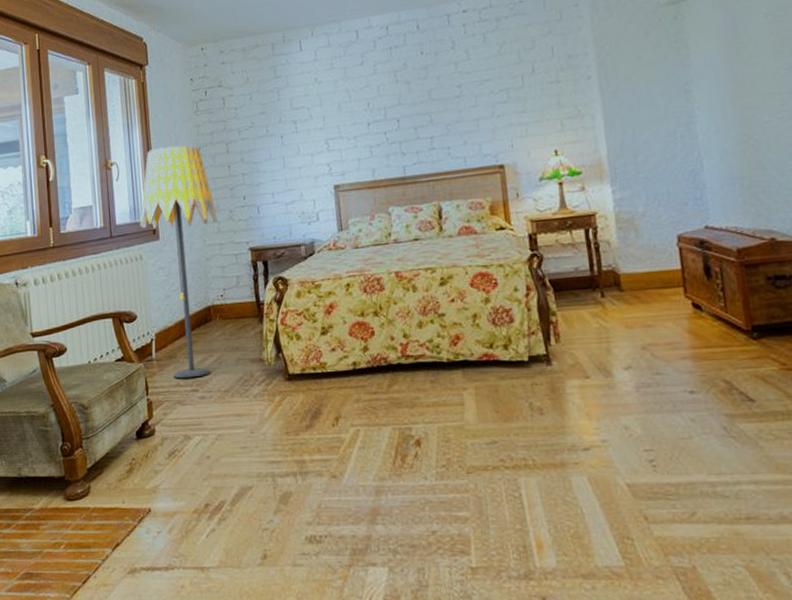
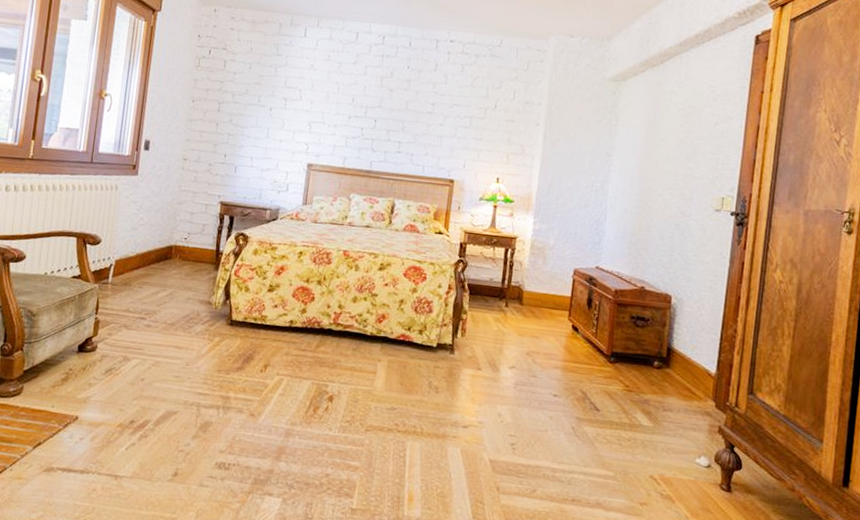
floor lamp: present [140,145,218,379] -> none [121,90,197,307]

